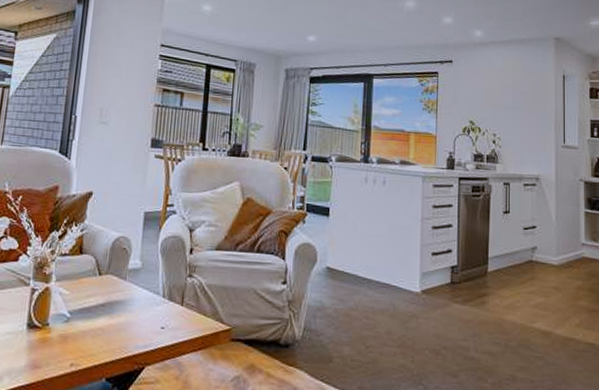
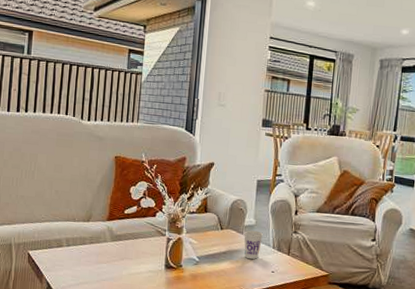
cup: none [126,275,152,313] -> present [243,230,264,260]

